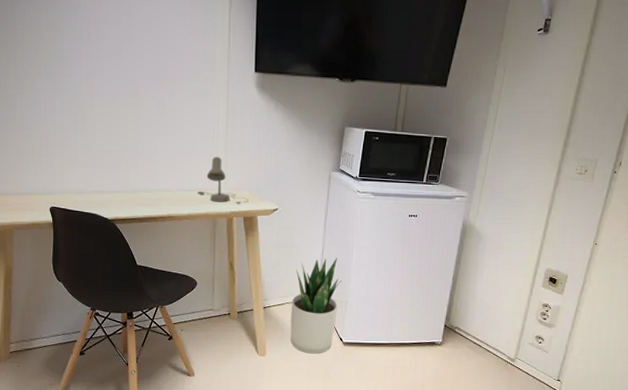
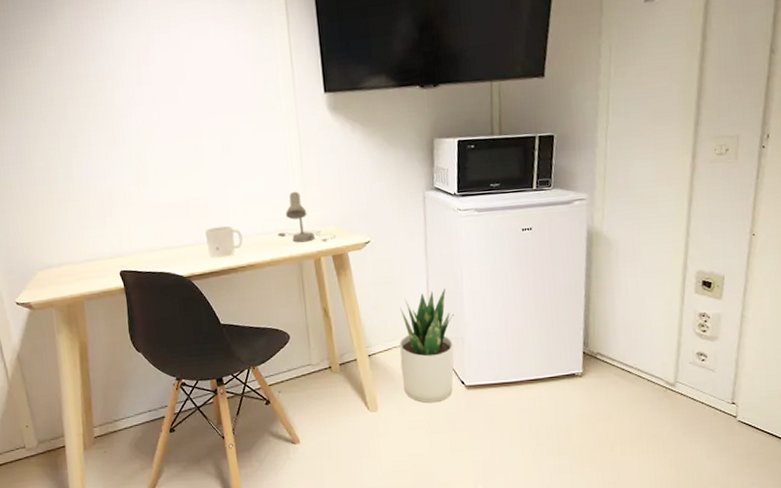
mug: none [132,178,166,207] -> present [204,226,243,258]

